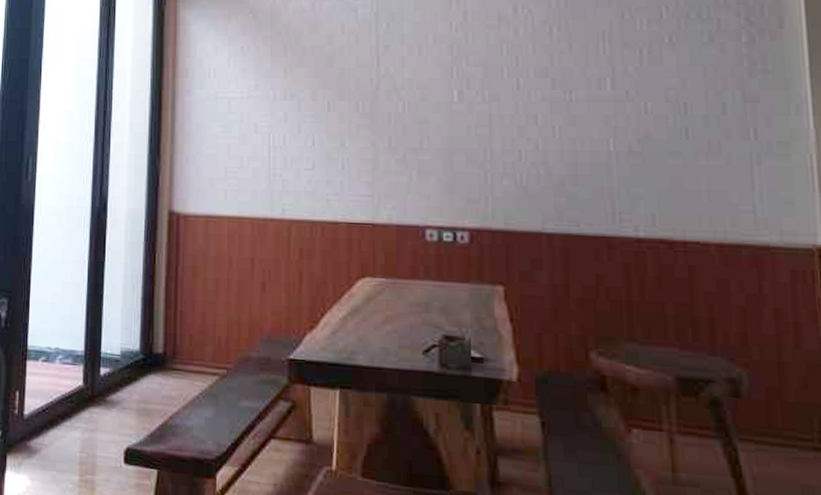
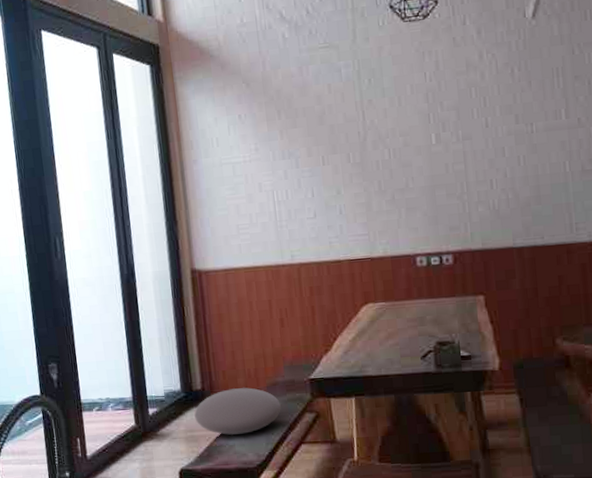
cushion: none [151,357,251,416] -> present [194,387,281,435]

